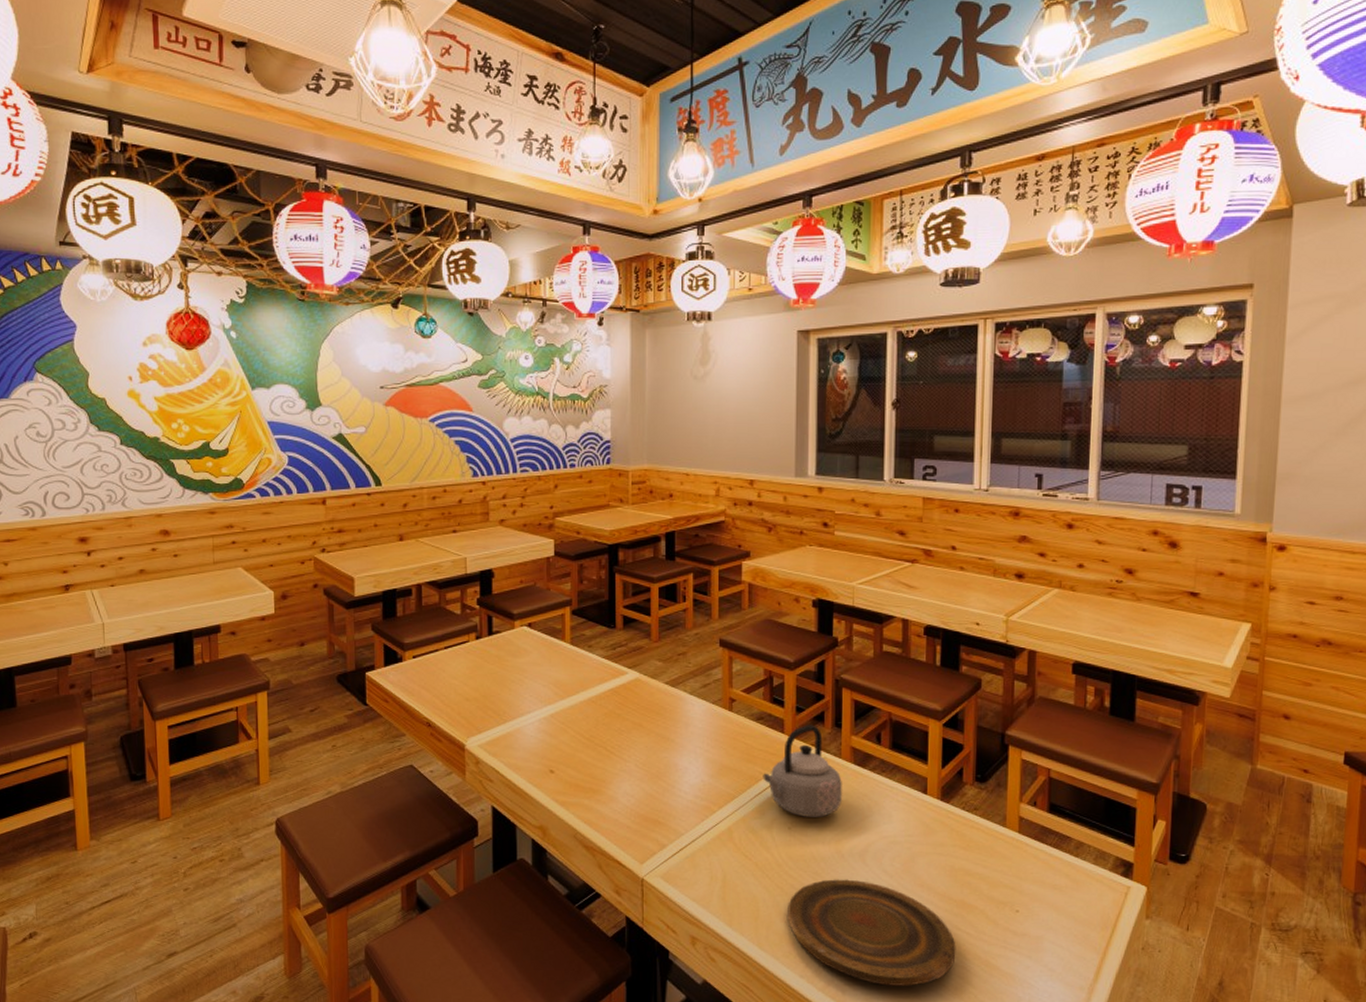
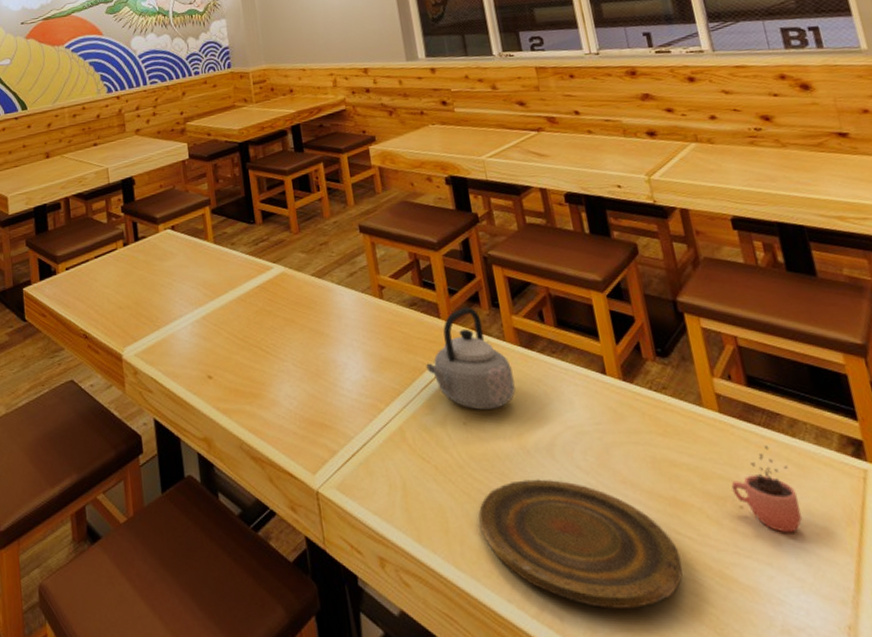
cocoa: none [1013,863,1067,933] -> present [731,446,803,533]

